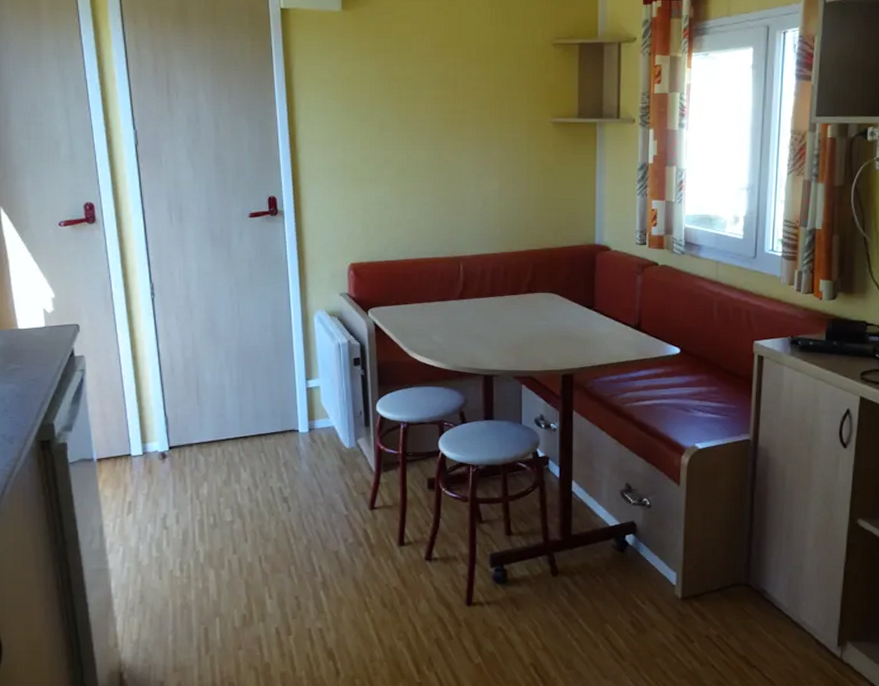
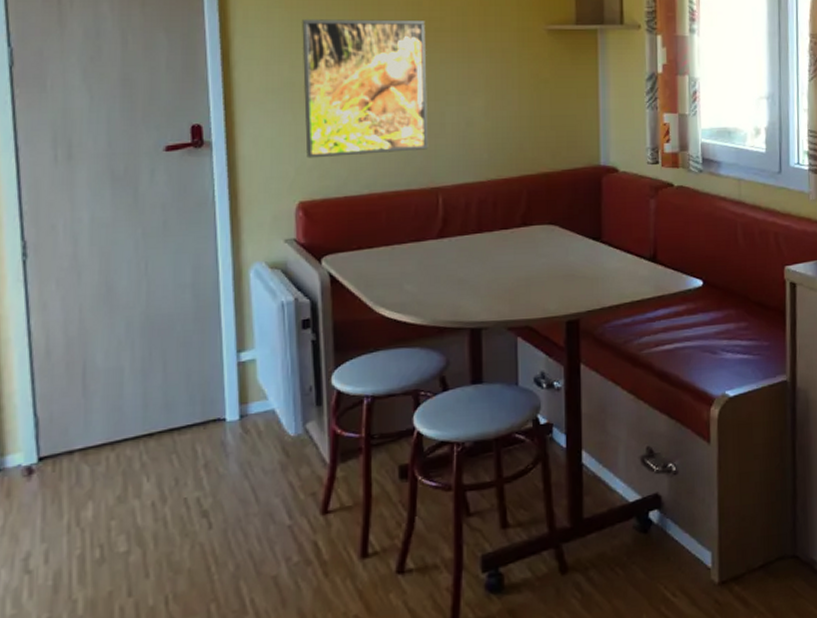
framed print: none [351,110,452,228] -> present [302,19,429,159]

